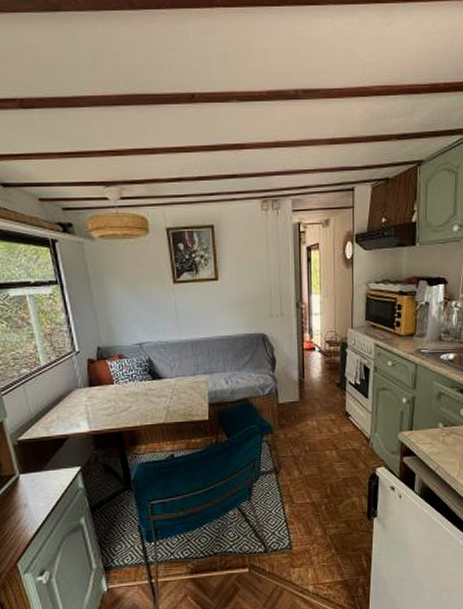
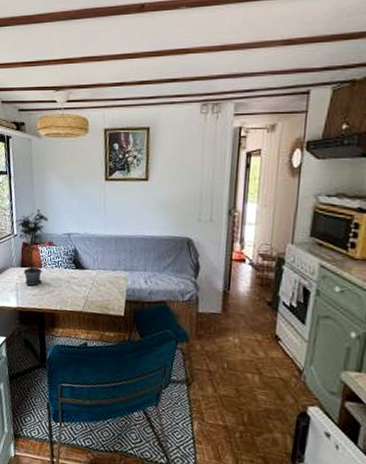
potted plant: none [75,320,116,405] -> present [15,209,48,286]

